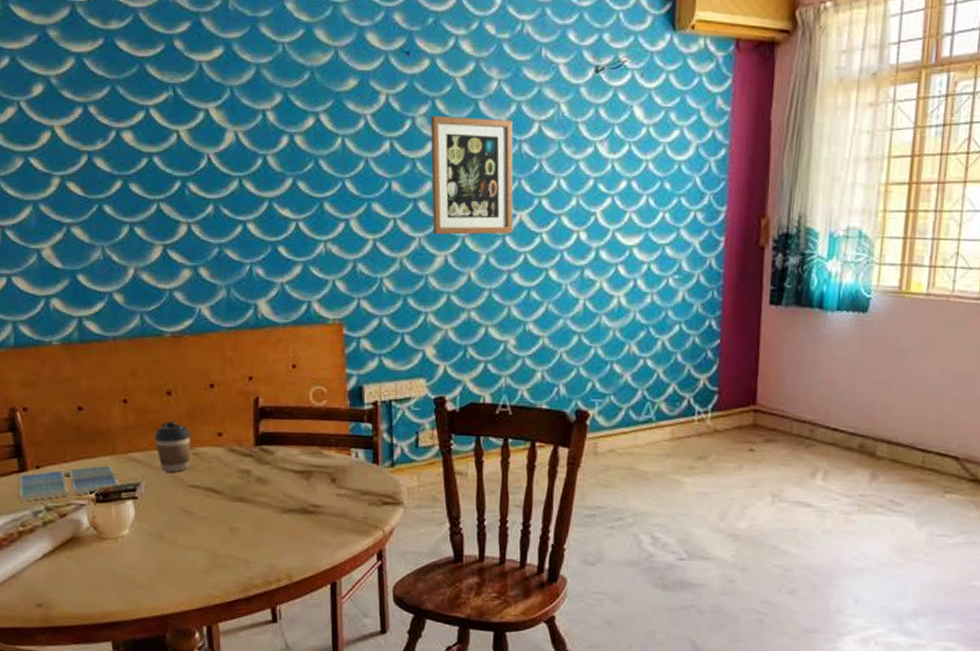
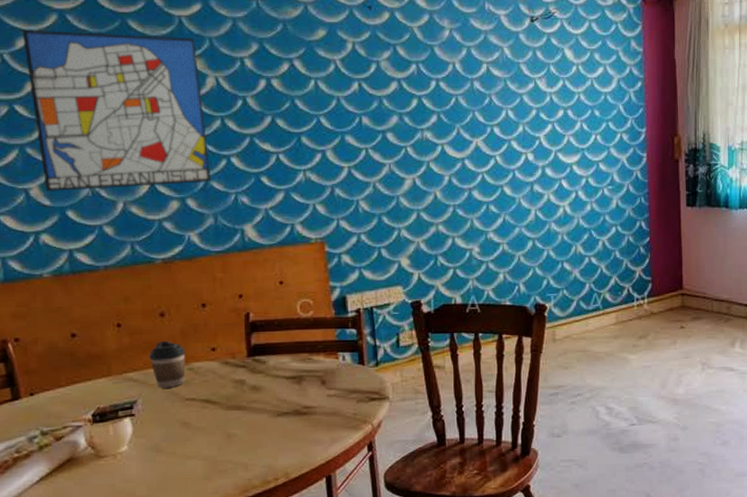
drink coaster: present [19,465,120,501] -> none [12,386,117,428]
wall art: none [39,74,226,254] -> present [22,29,212,192]
wall art: present [430,115,514,235] -> none [393,59,471,160]

